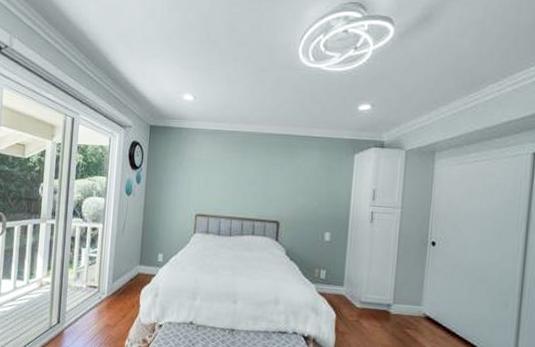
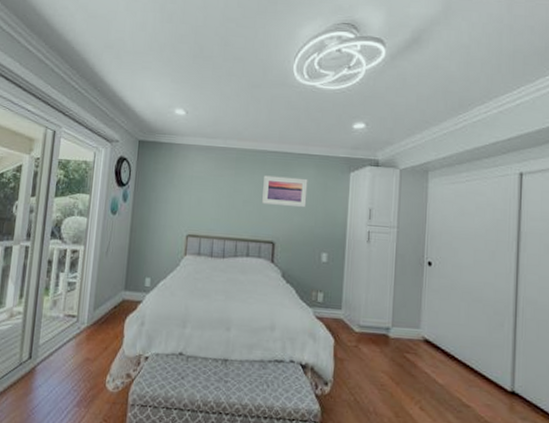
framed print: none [267,157,312,189] -> present [262,175,308,208]

